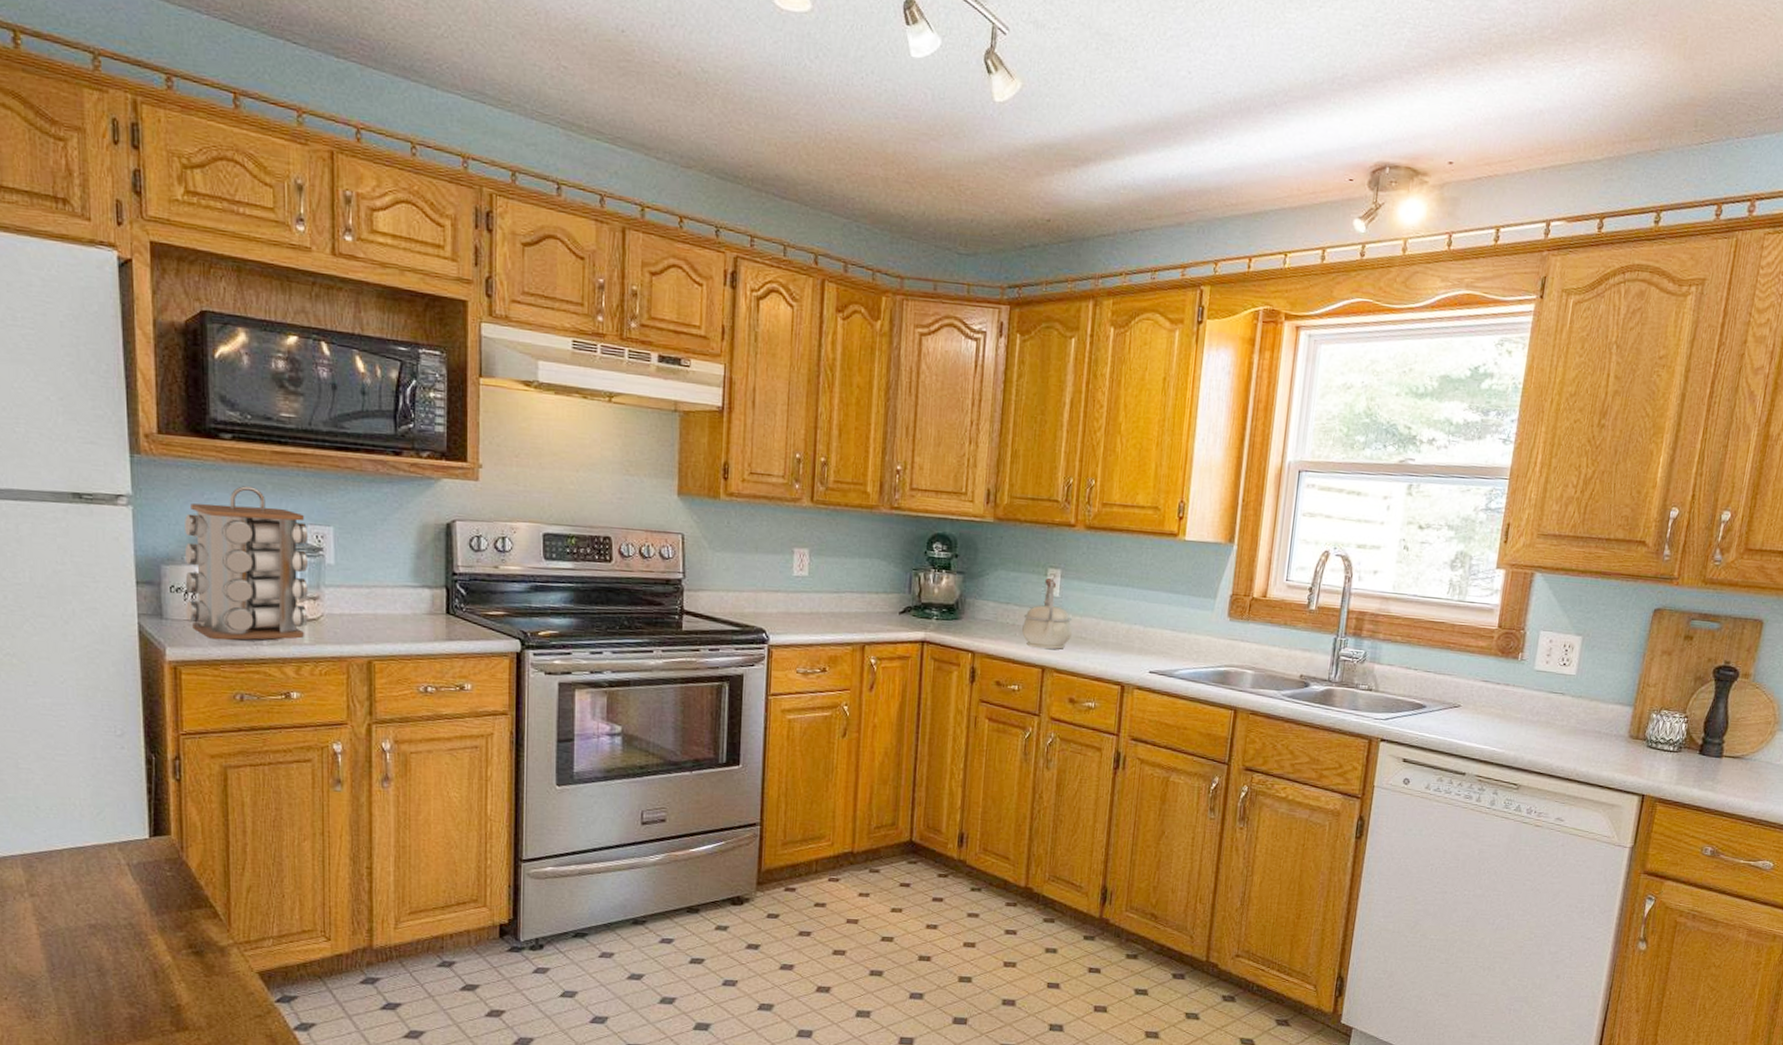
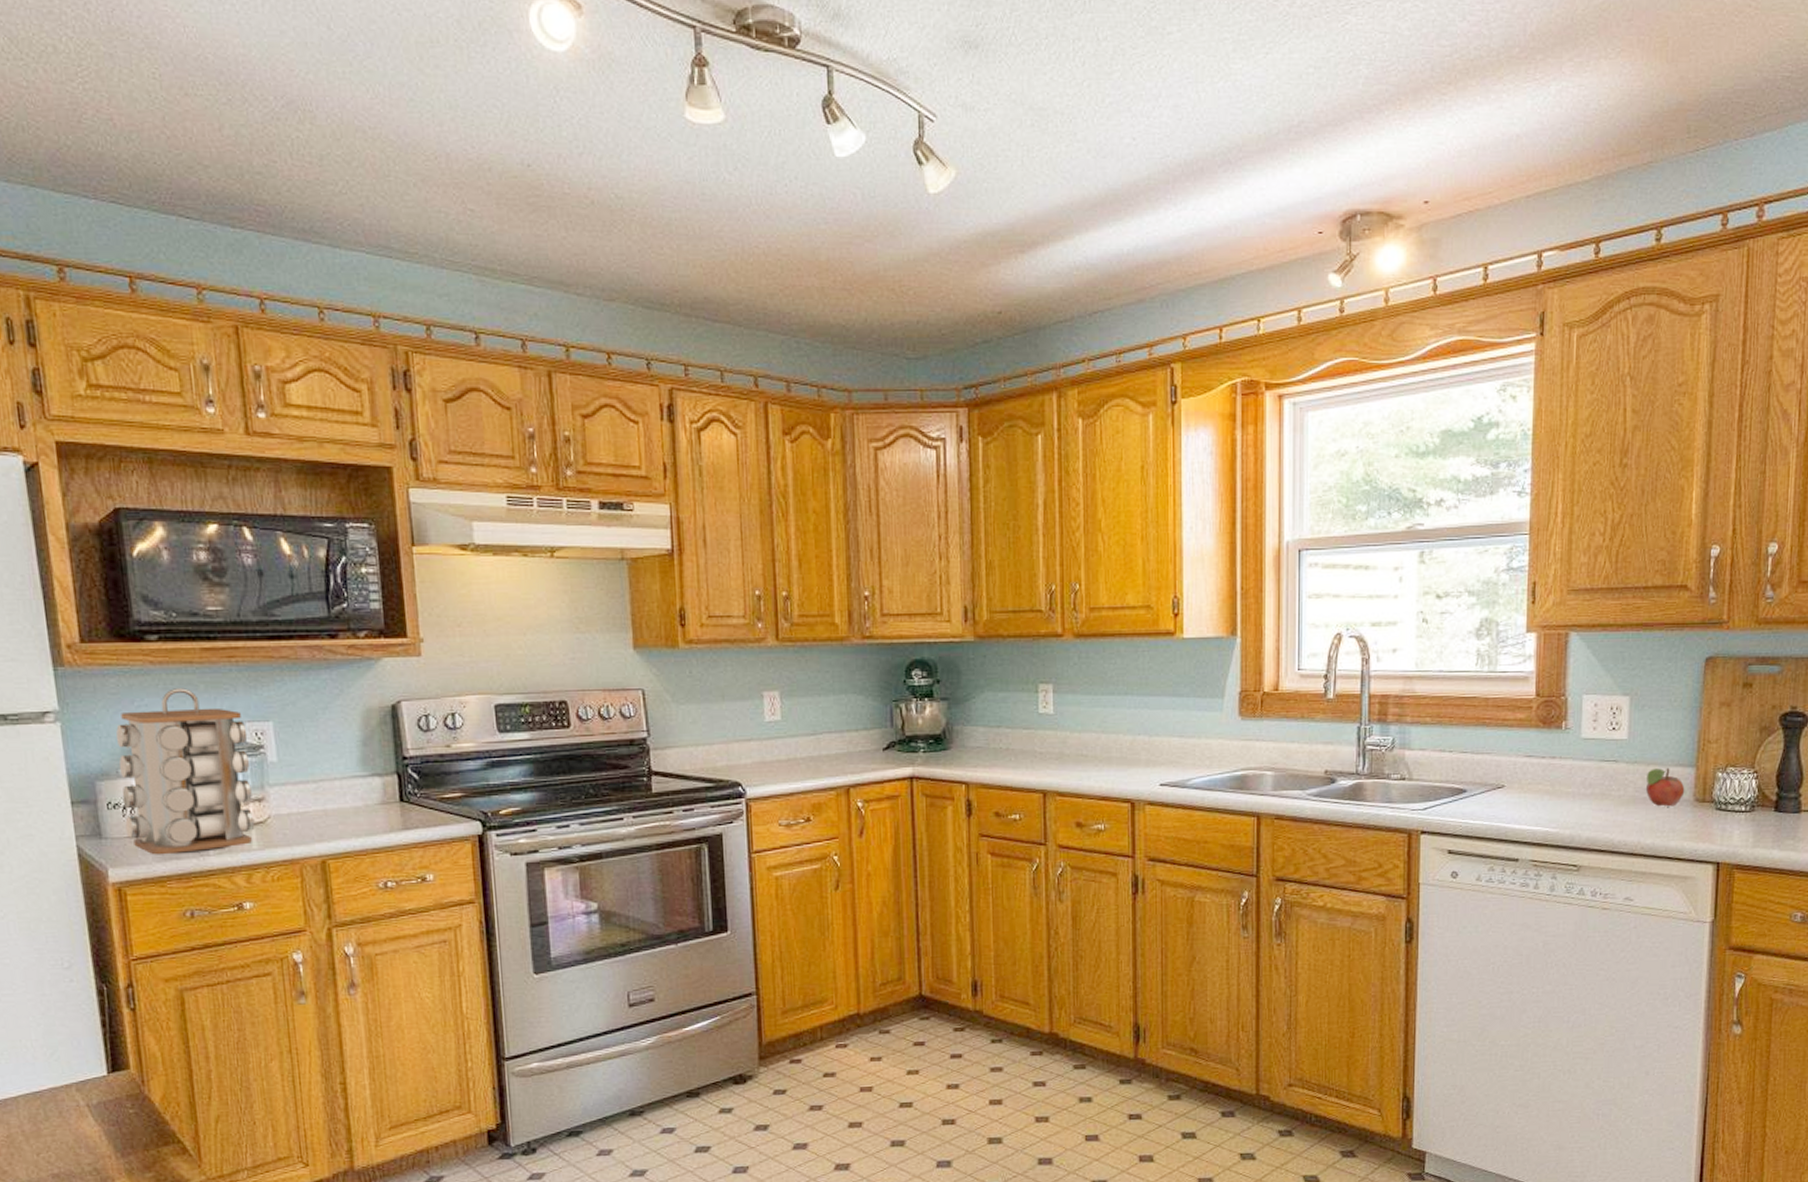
kettle: present [1022,577,1072,650] -> none [1017,694,1071,772]
fruit: none [1586,704,1622,740] -> present [1645,768,1685,807]

